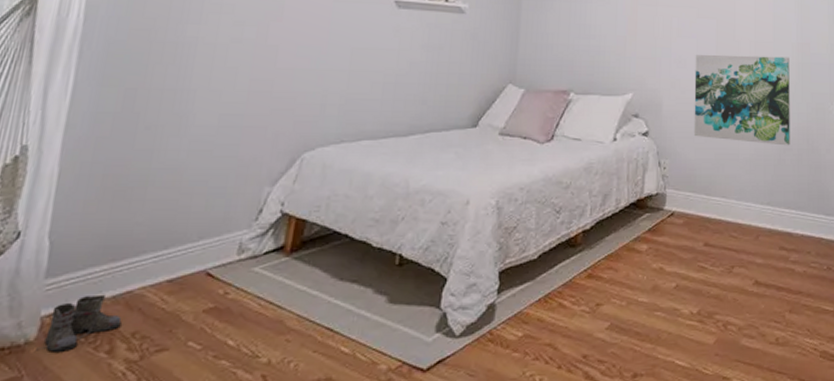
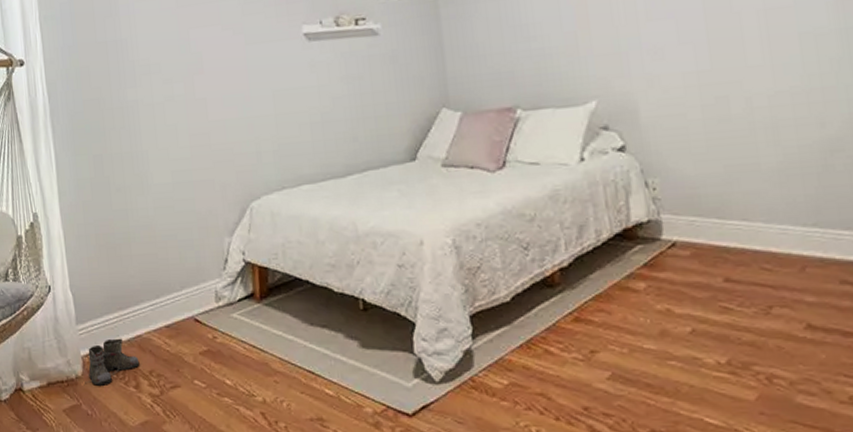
wall art: present [693,54,790,146] -> none [676,22,841,147]

